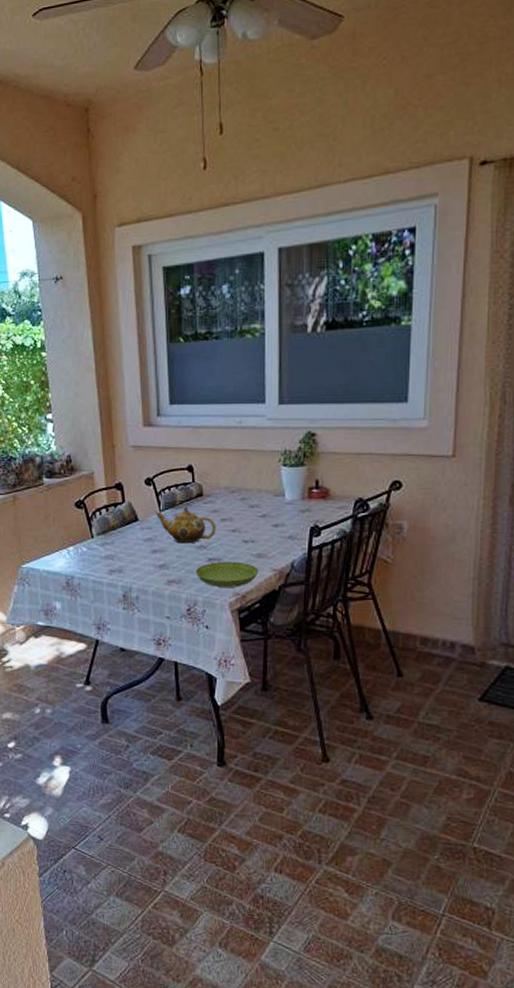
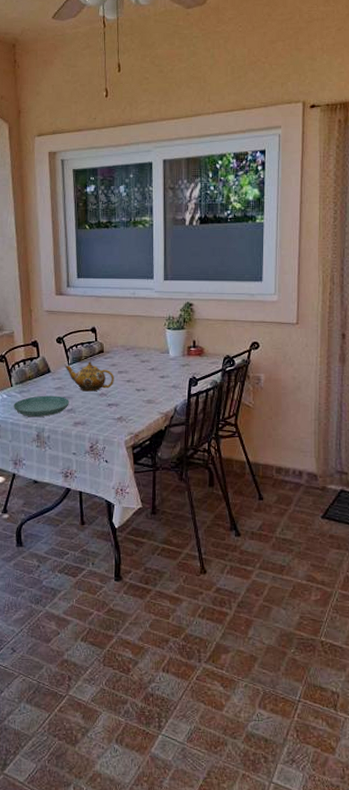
saucer: none [95,548,161,575] -> present [14,395,69,418]
saucer: present [195,561,259,587] -> none [97,406,149,428]

